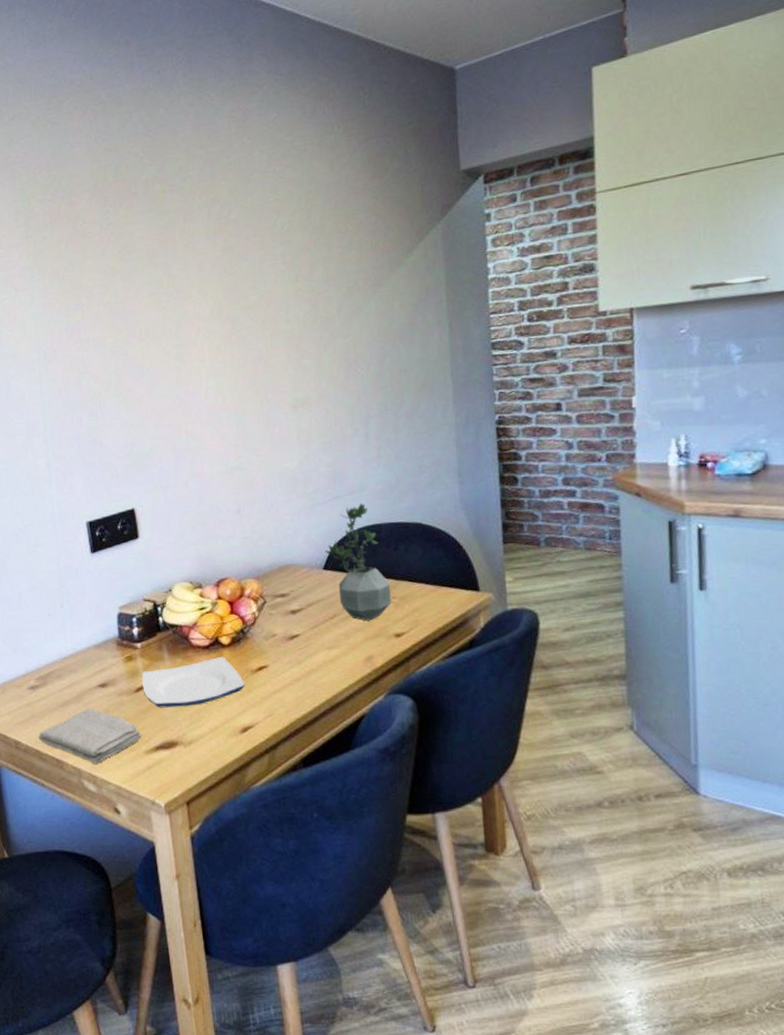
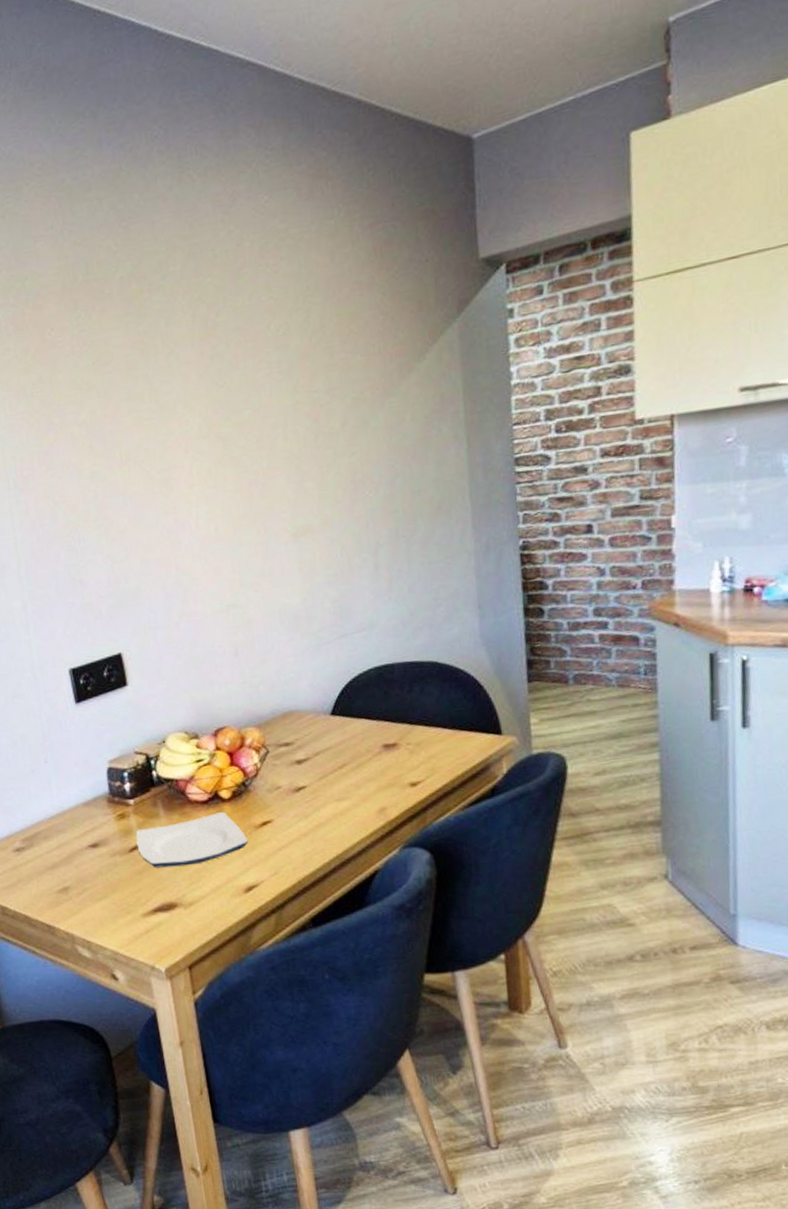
washcloth: present [39,708,142,764] -> none [27,870,139,929]
potted plant: present [324,502,391,621] -> none [332,640,406,770]

